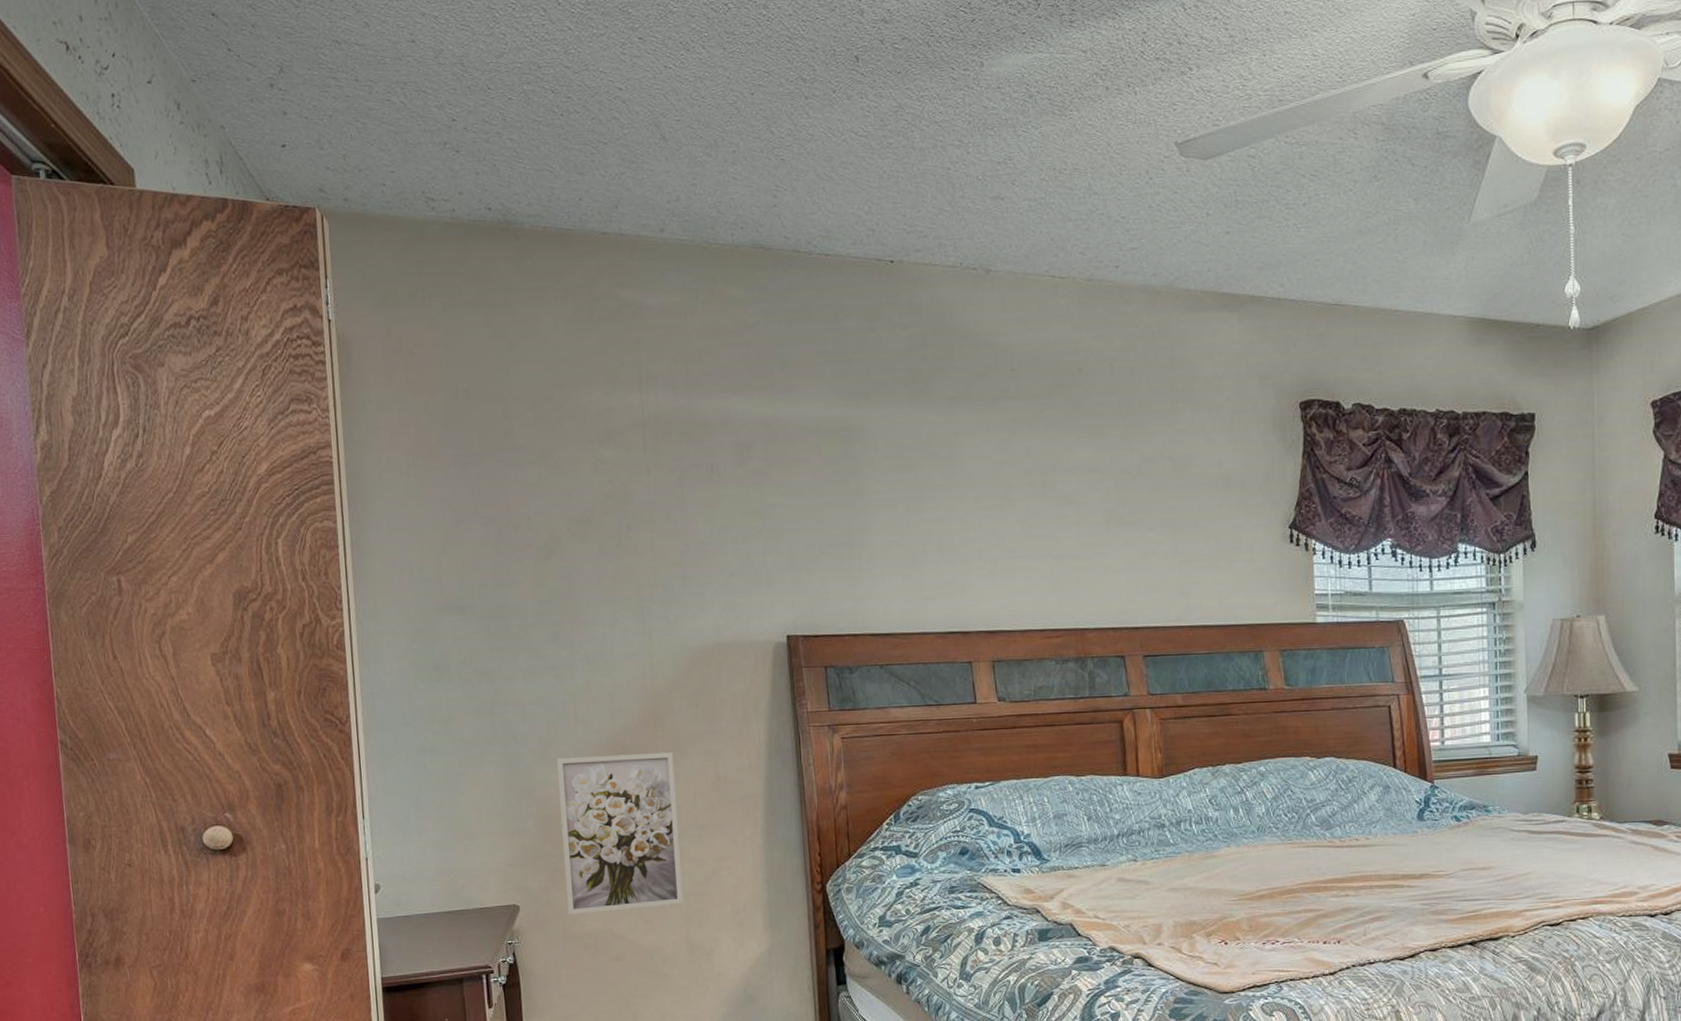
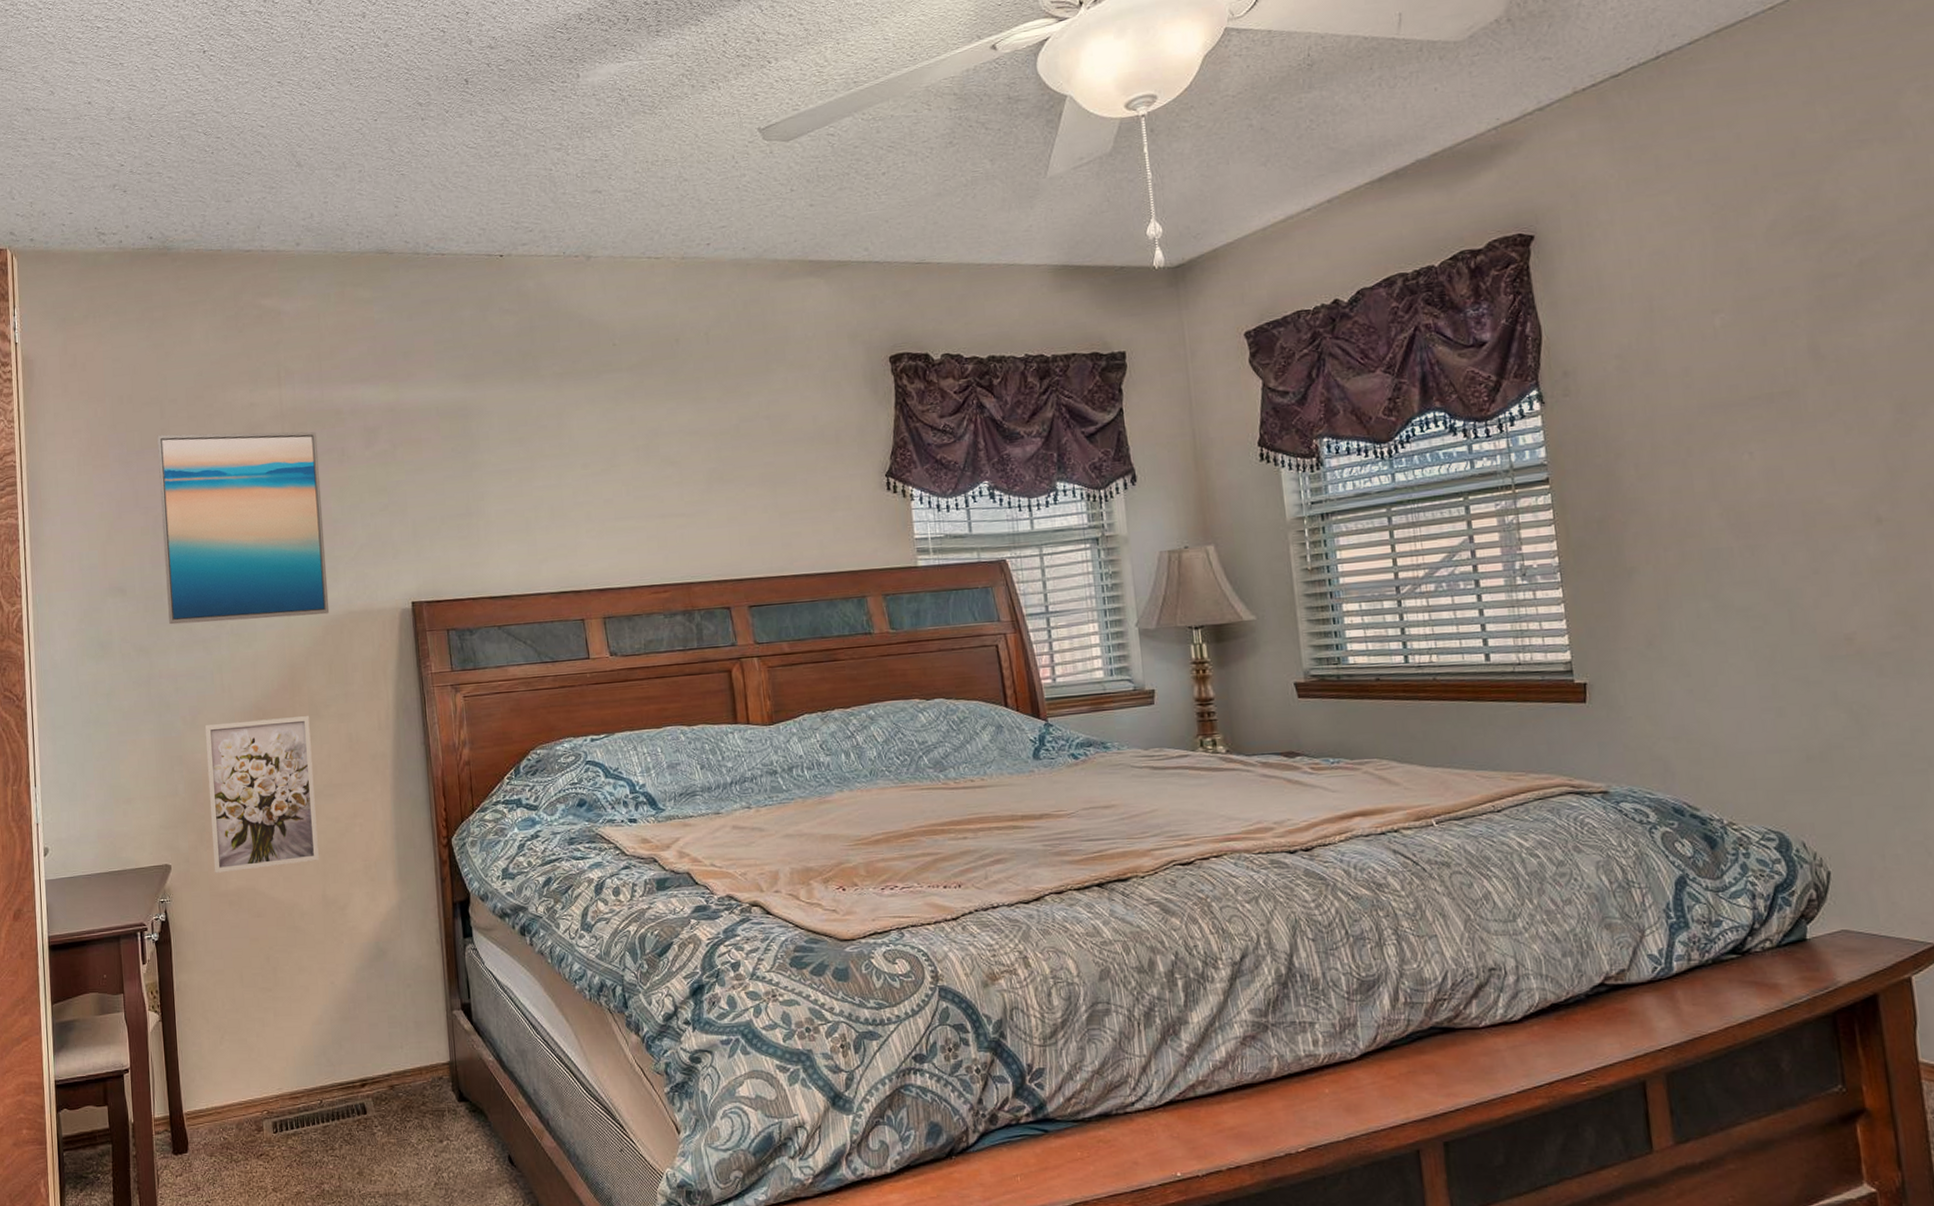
wall art: none [499,436,696,648] -> present [157,431,330,625]

